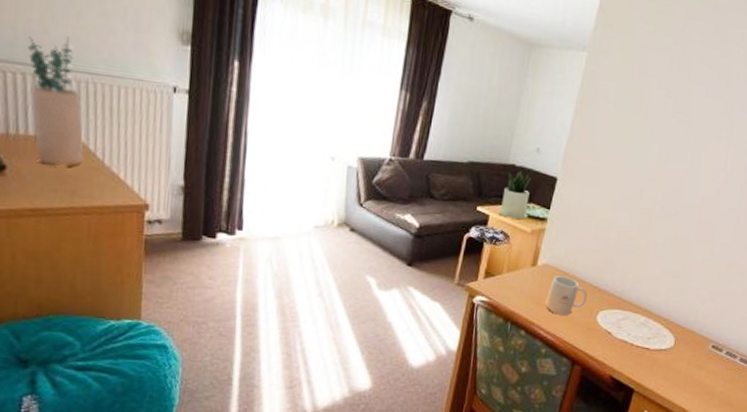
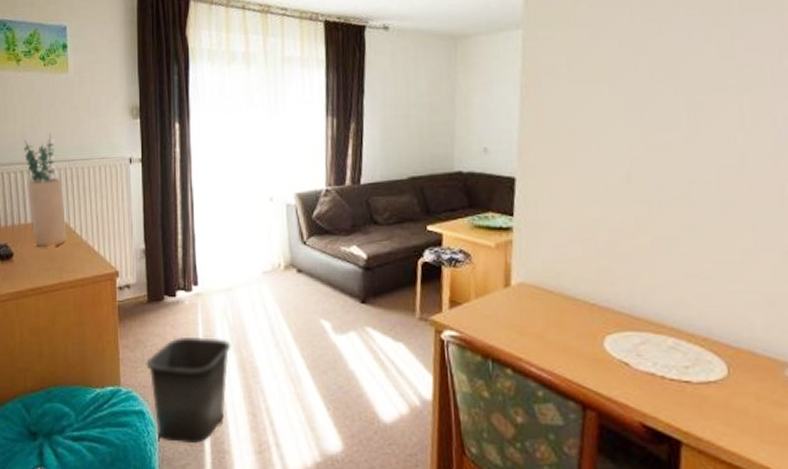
waste bin: none [174,277,273,378] -> present [146,336,231,444]
planter: present [497,171,532,220] -> none [450,177,489,234]
mug: present [546,276,587,316] -> none [531,295,585,345]

